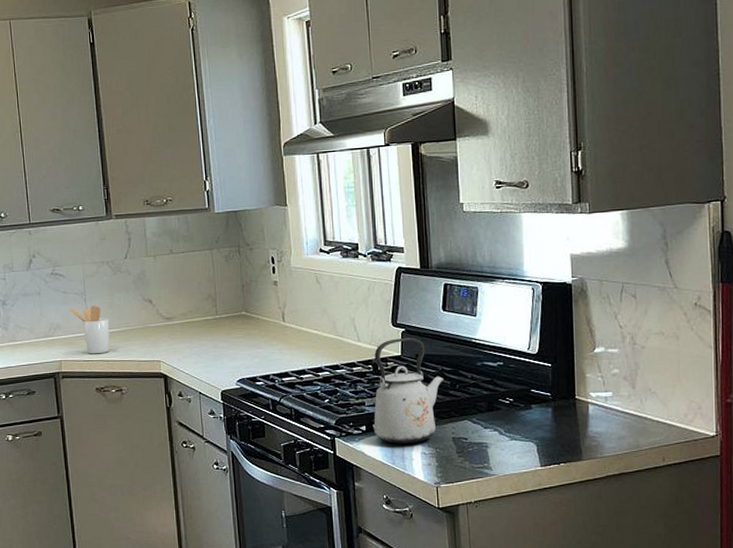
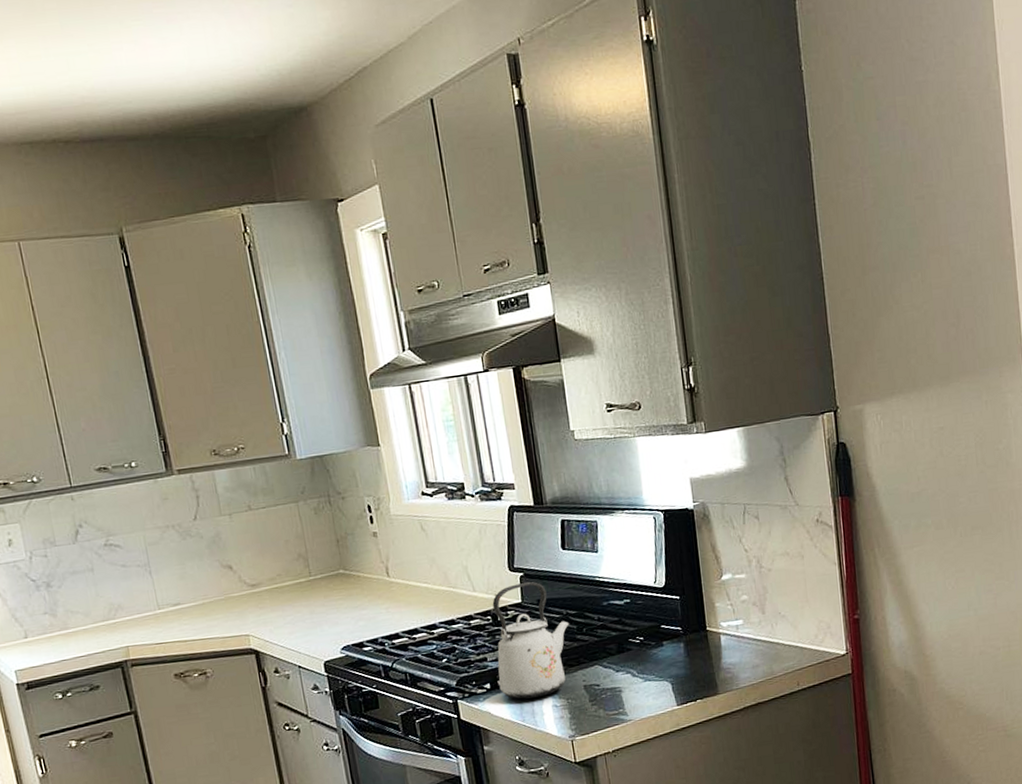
utensil holder: present [69,305,110,354] -> none [132,577,187,636]

